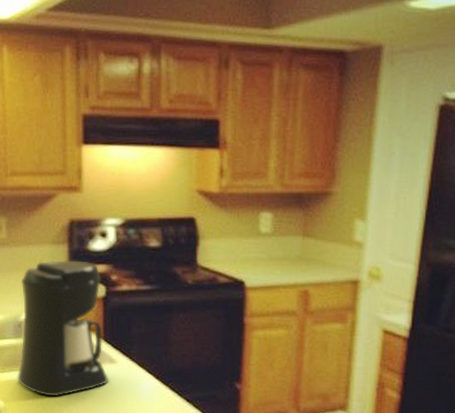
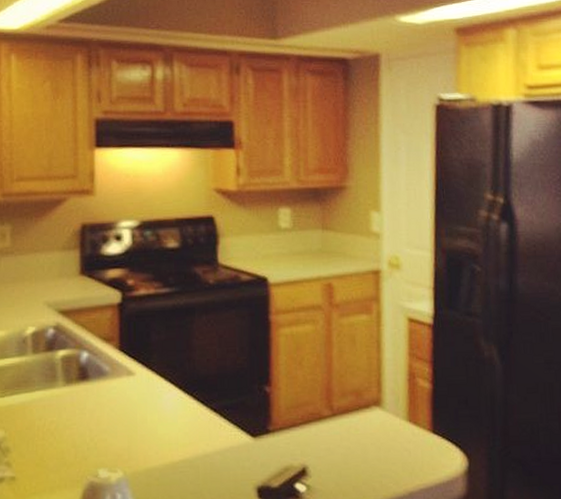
coffee maker: present [17,260,109,397] -> none [20,266,127,421]

